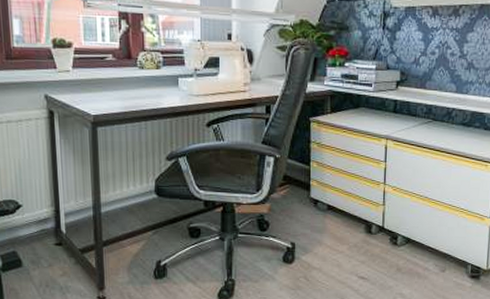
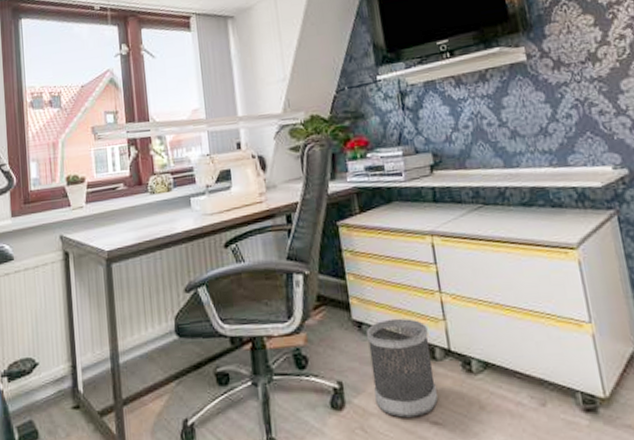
wastebasket: none [319,200,369,272] -> present [365,318,438,418]

